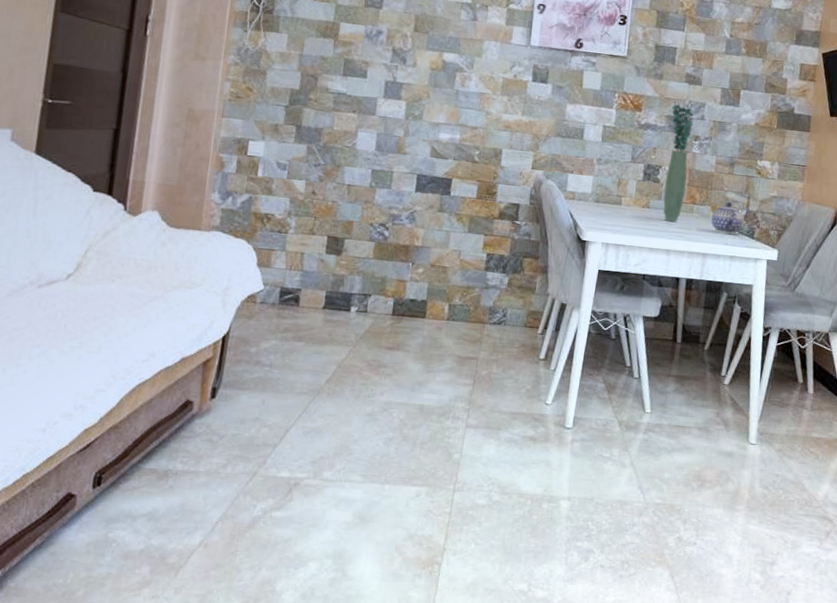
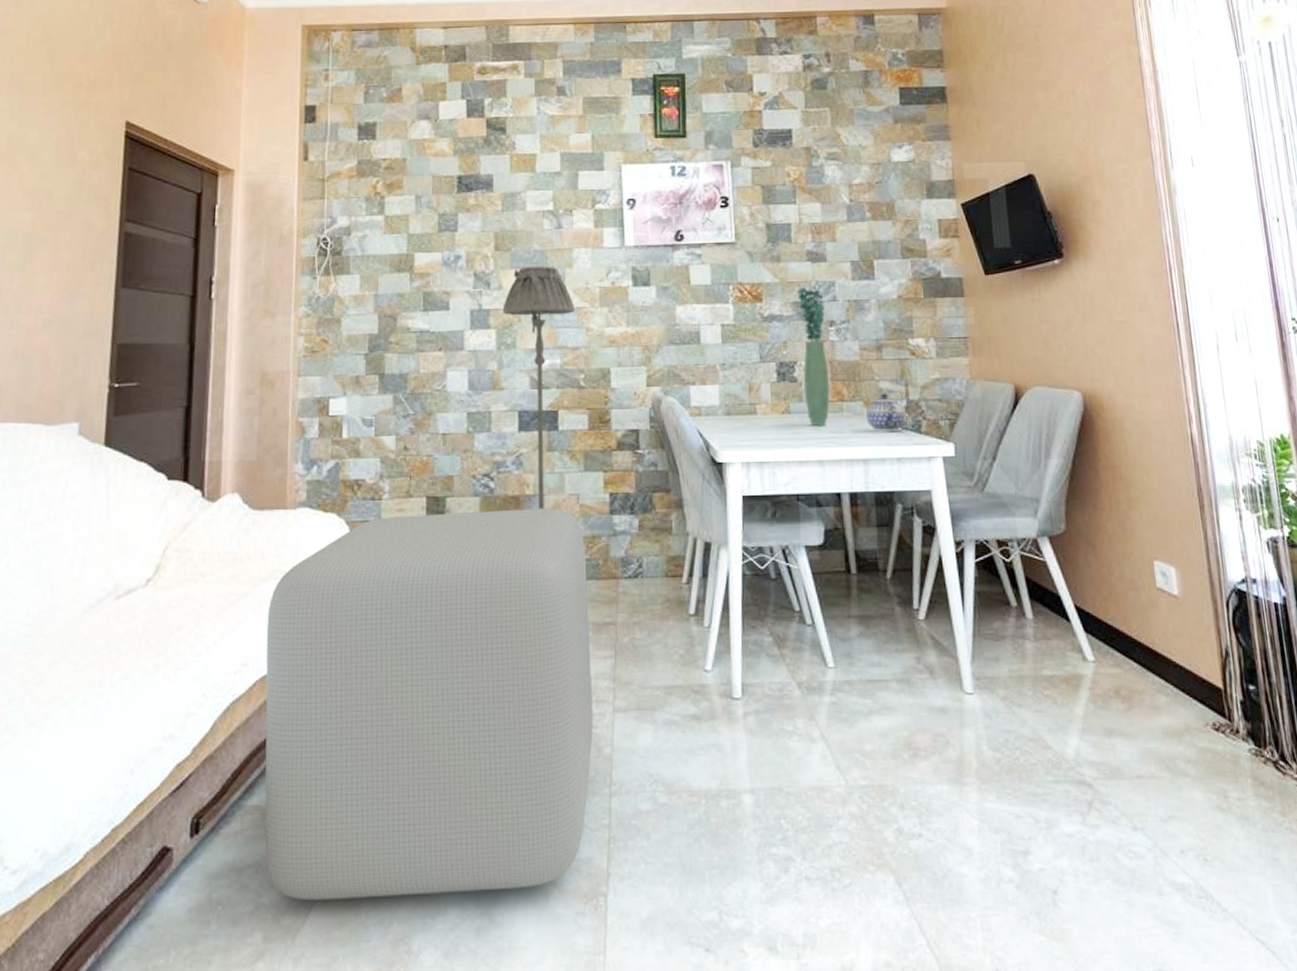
pouf: none [157,248,461,553] -> present [264,508,593,901]
floor lamp: none [414,50,479,260] -> present [502,266,575,510]

